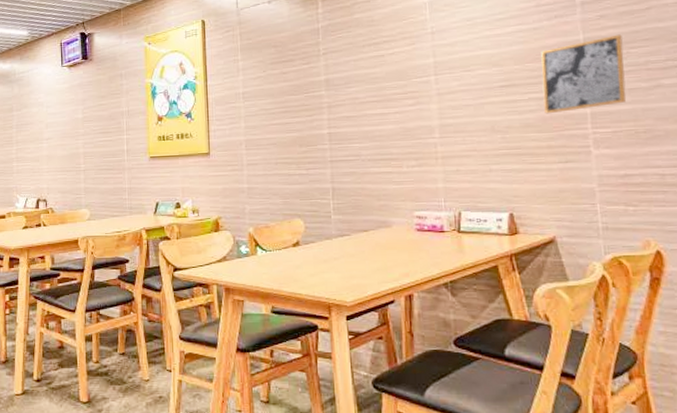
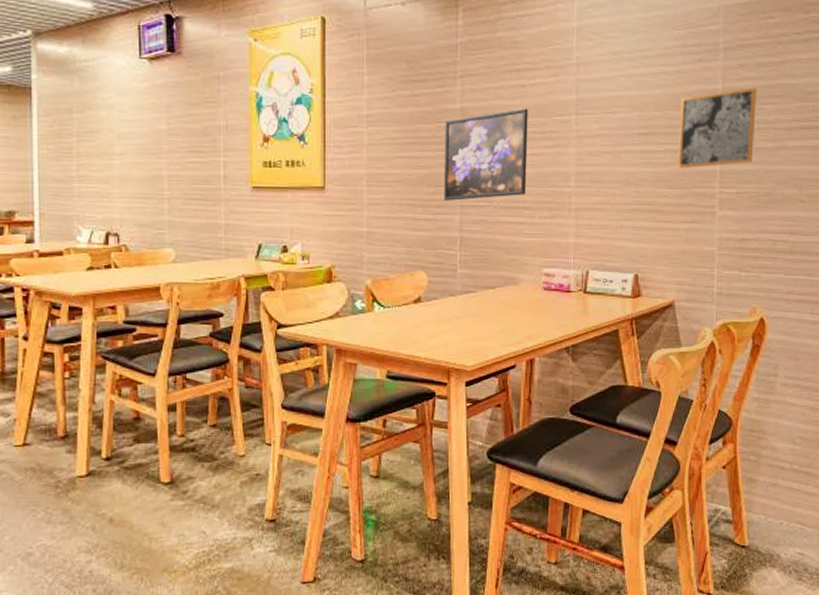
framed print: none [312,74,392,157] -> present [444,108,528,201]

